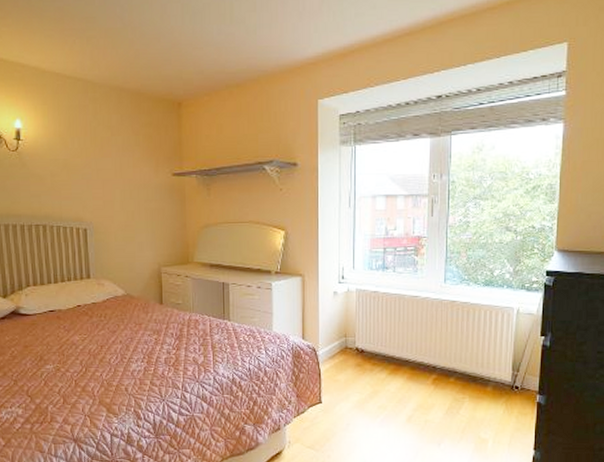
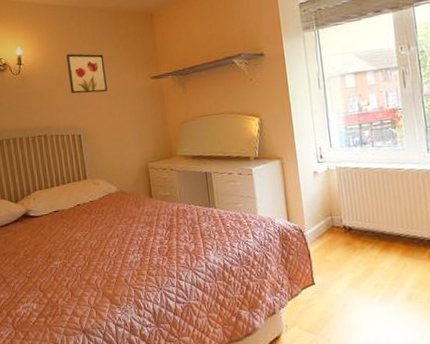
wall art: none [76,134,122,184] -> present [66,53,108,94]

